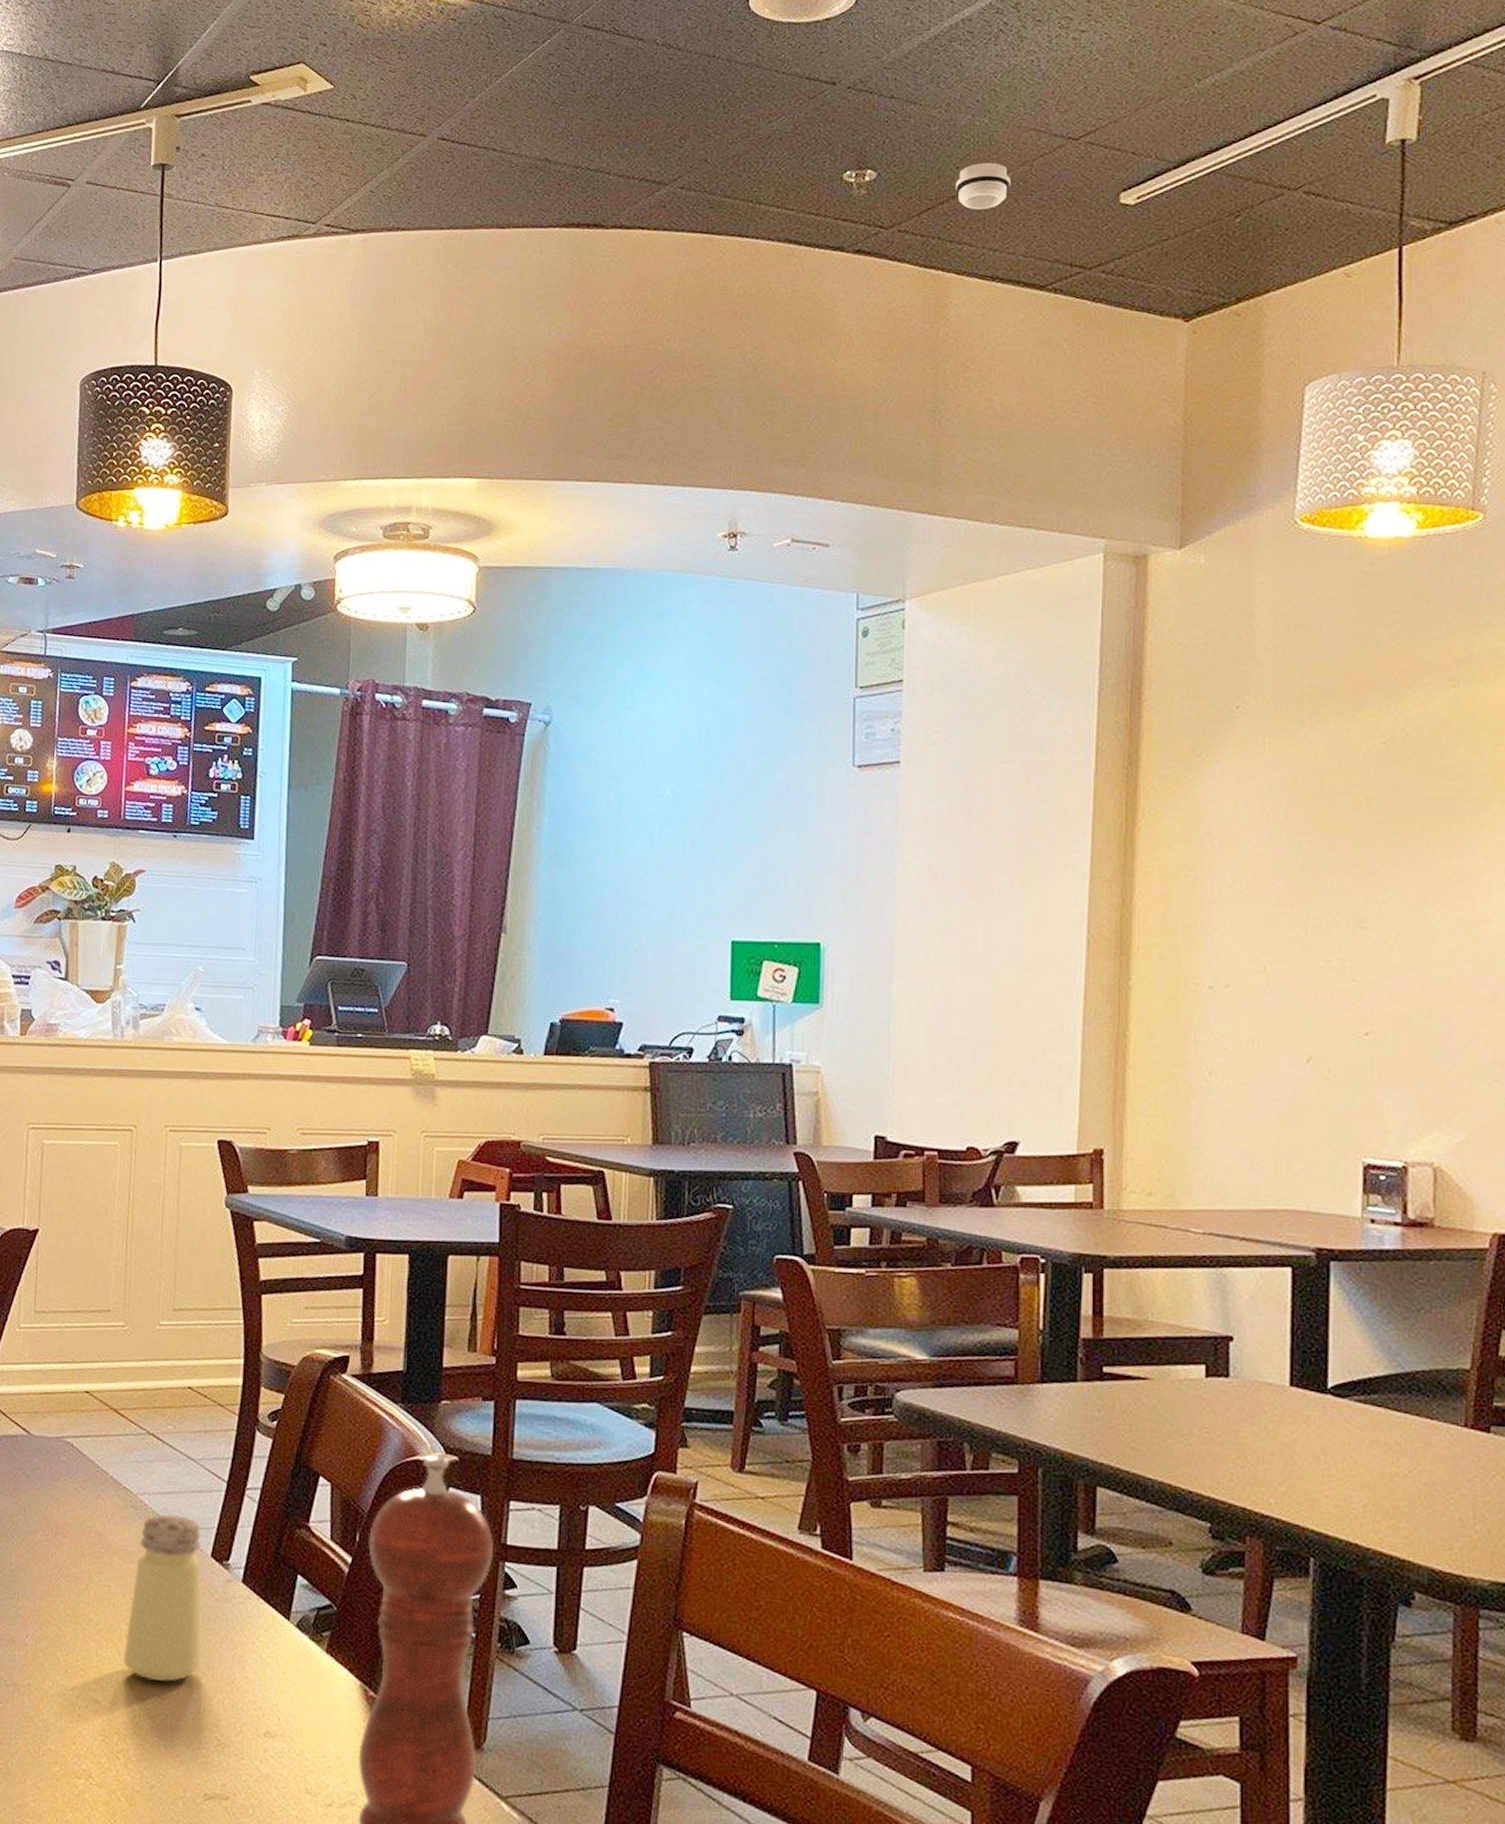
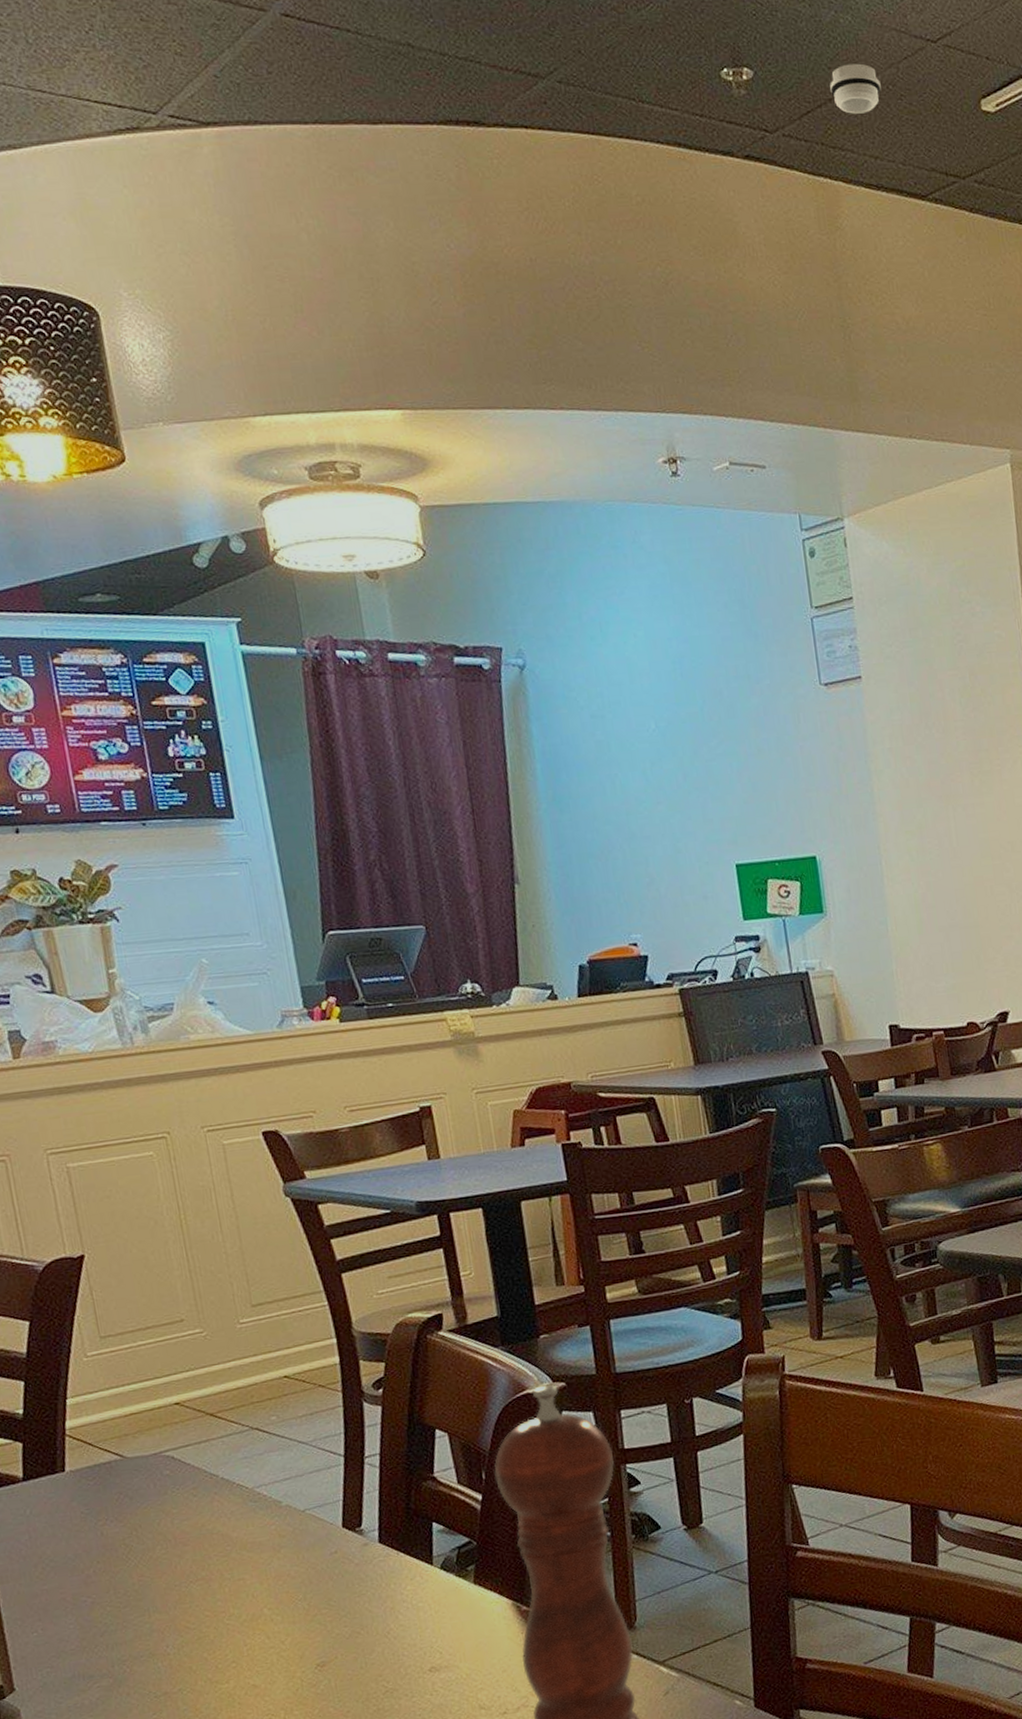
saltshaker: present [123,1514,202,1682] -> none [265,1497,354,1654]

